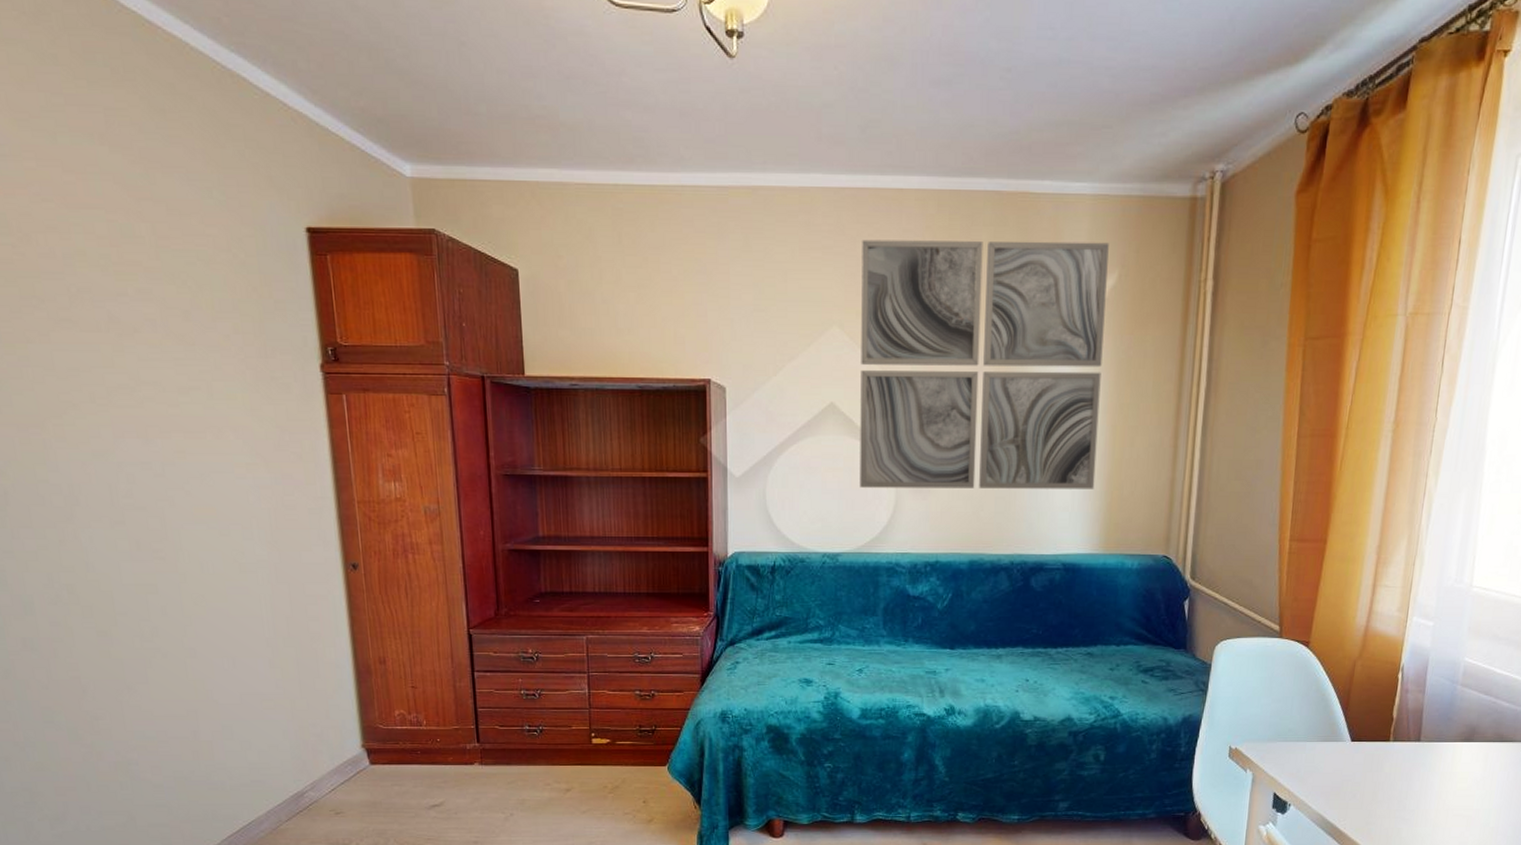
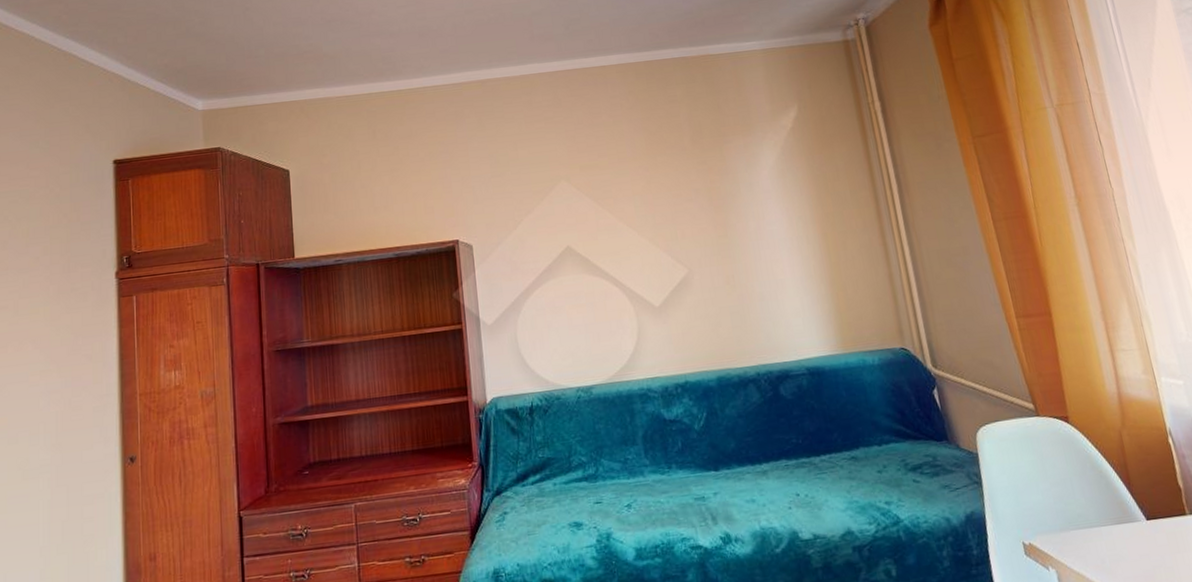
wall art: present [860,239,1109,489] -> none [577,84,820,320]

